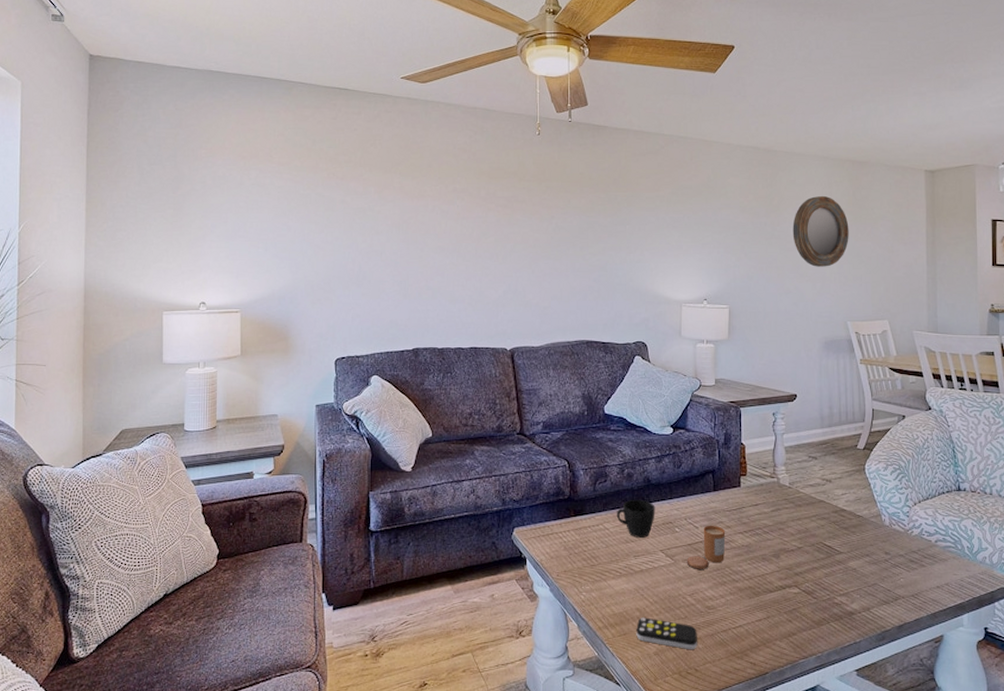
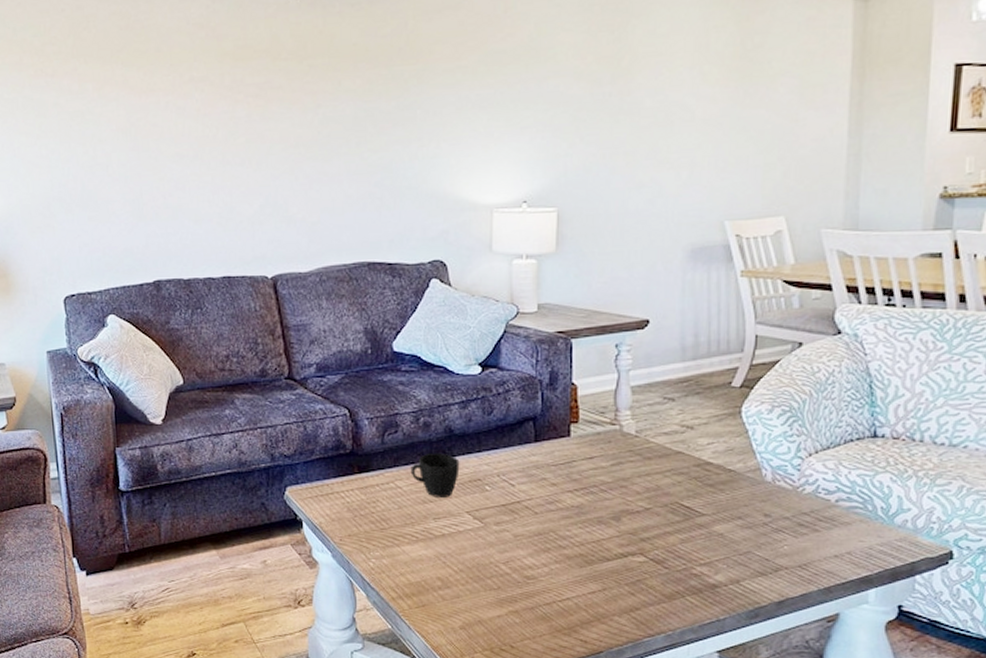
remote control: present [636,617,697,649] -> none [437,587,513,624]
candle: present [686,525,726,569] -> none [499,482,550,534]
home mirror: present [792,195,849,267] -> none [649,48,733,149]

